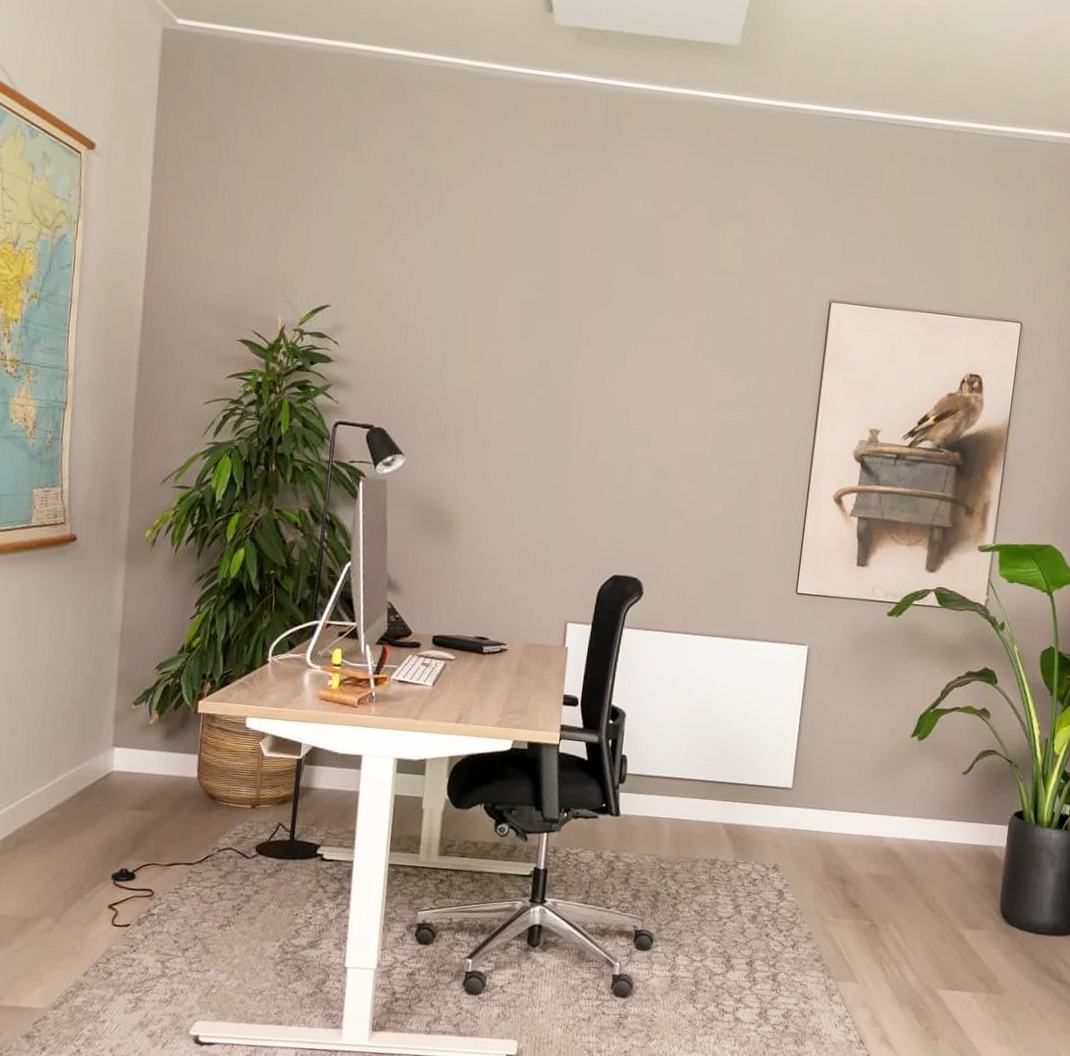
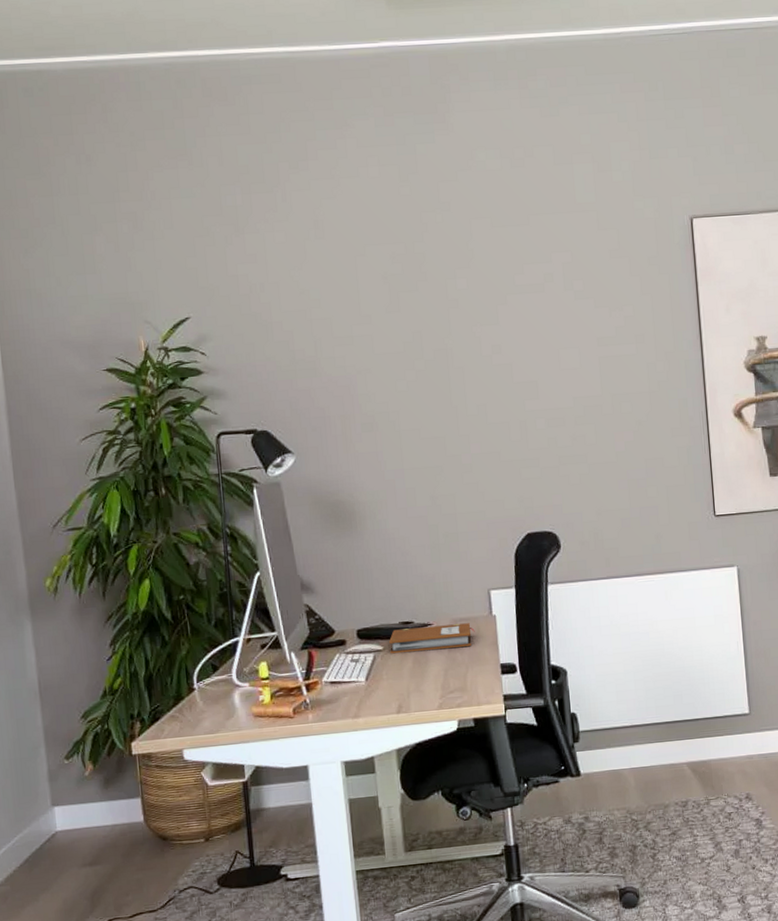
notebook: none [461,642,546,672] -> present [389,623,475,654]

